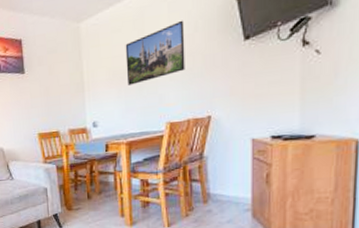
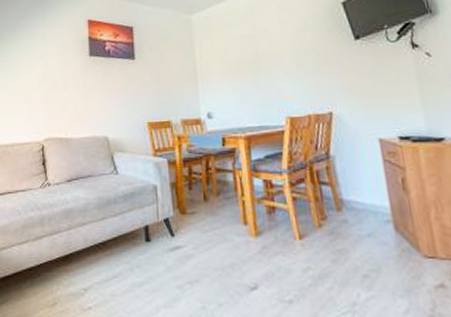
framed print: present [125,20,185,85] -> none [237,18,300,77]

